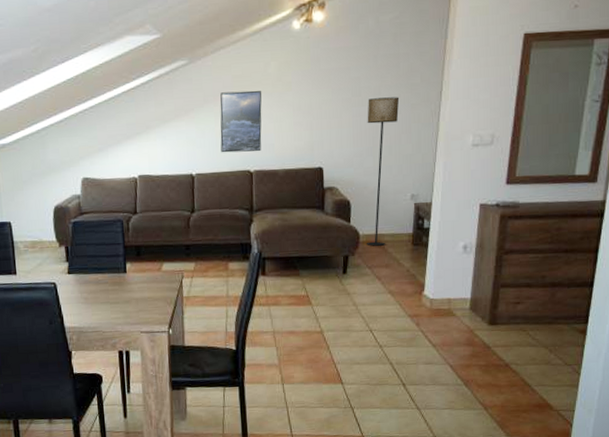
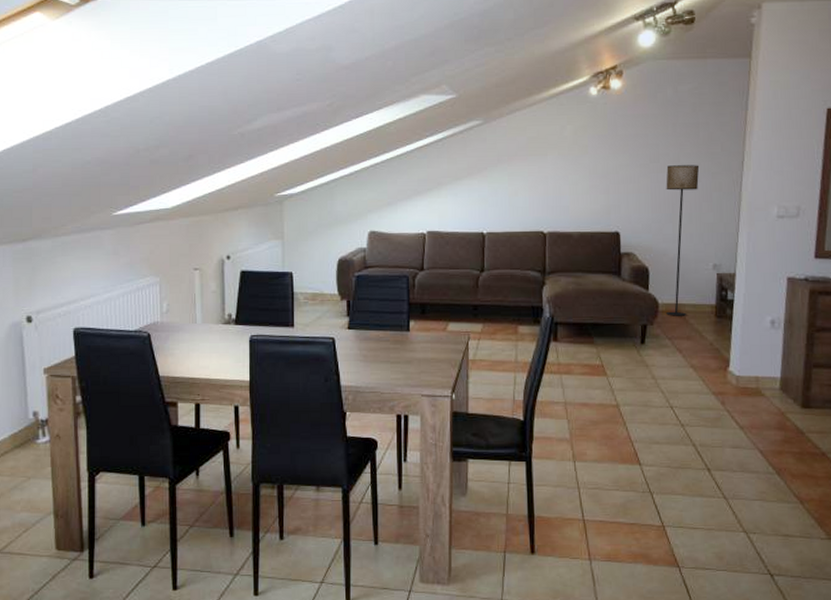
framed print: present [220,90,262,153] -> none [513,152,558,213]

